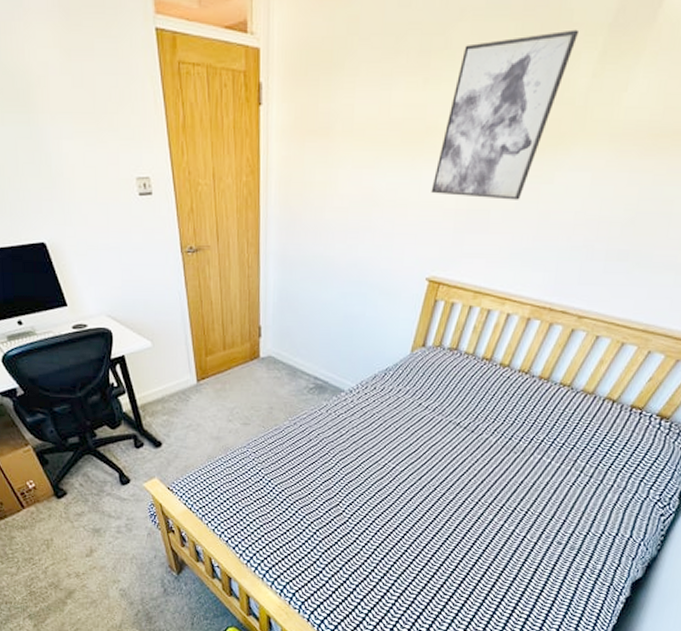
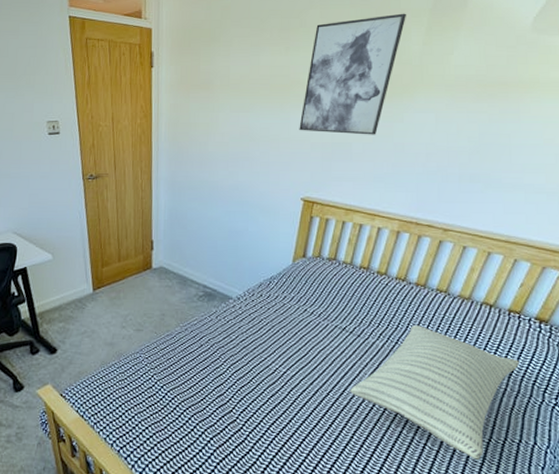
pillow: none [456,421,631,551] -> present [349,325,519,460]

